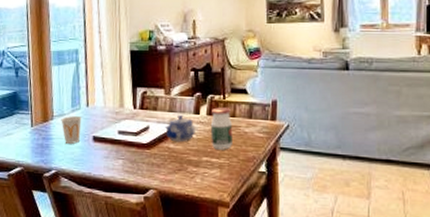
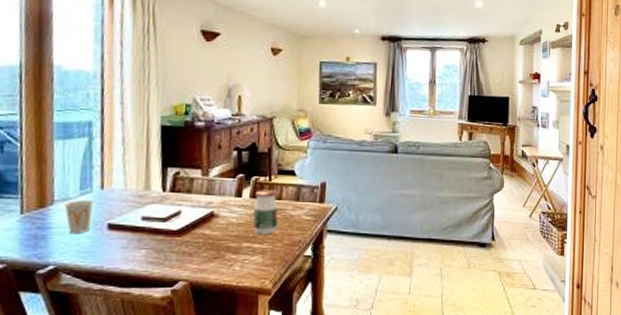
teapot: present [165,115,195,142] -> none [201,198,236,228]

